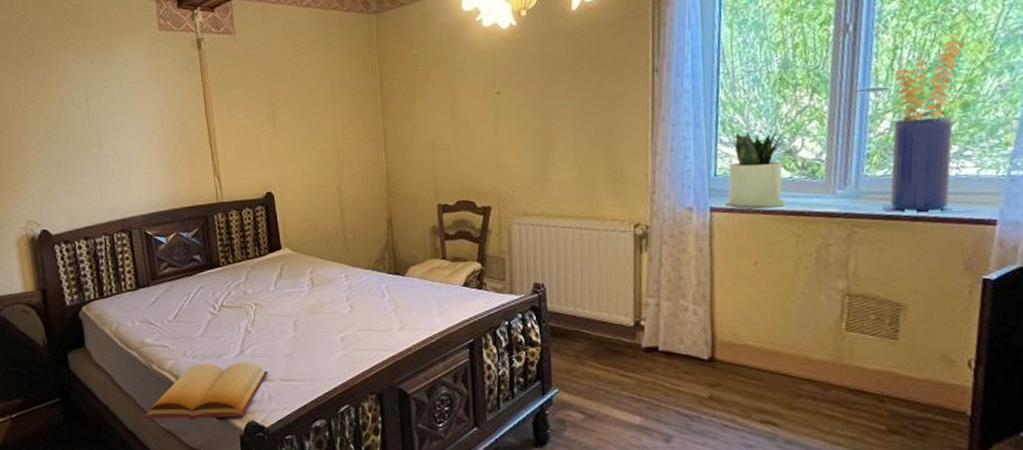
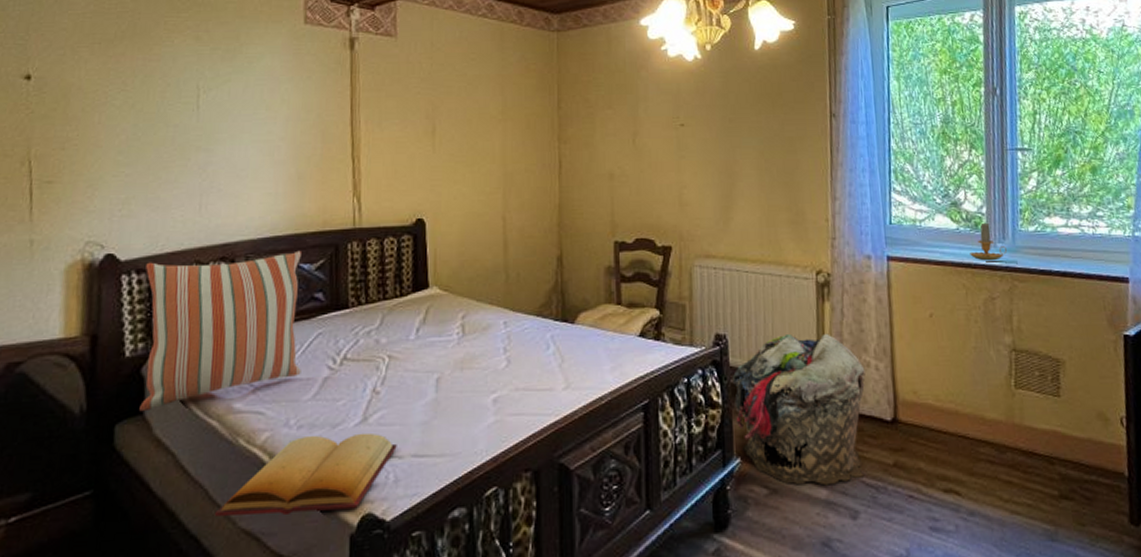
pillow: none [70,222,191,345] -> present [139,250,303,412]
laundry basket: none [550,281,683,413] -> present [732,333,865,486]
planter: present [723,129,788,210] -> none [899,181,956,260]
candle: none [804,169,847,209] -> present [970,222,1007,261]
vase: present [890,32,964,212] -> none [1035,103,1090,268]

